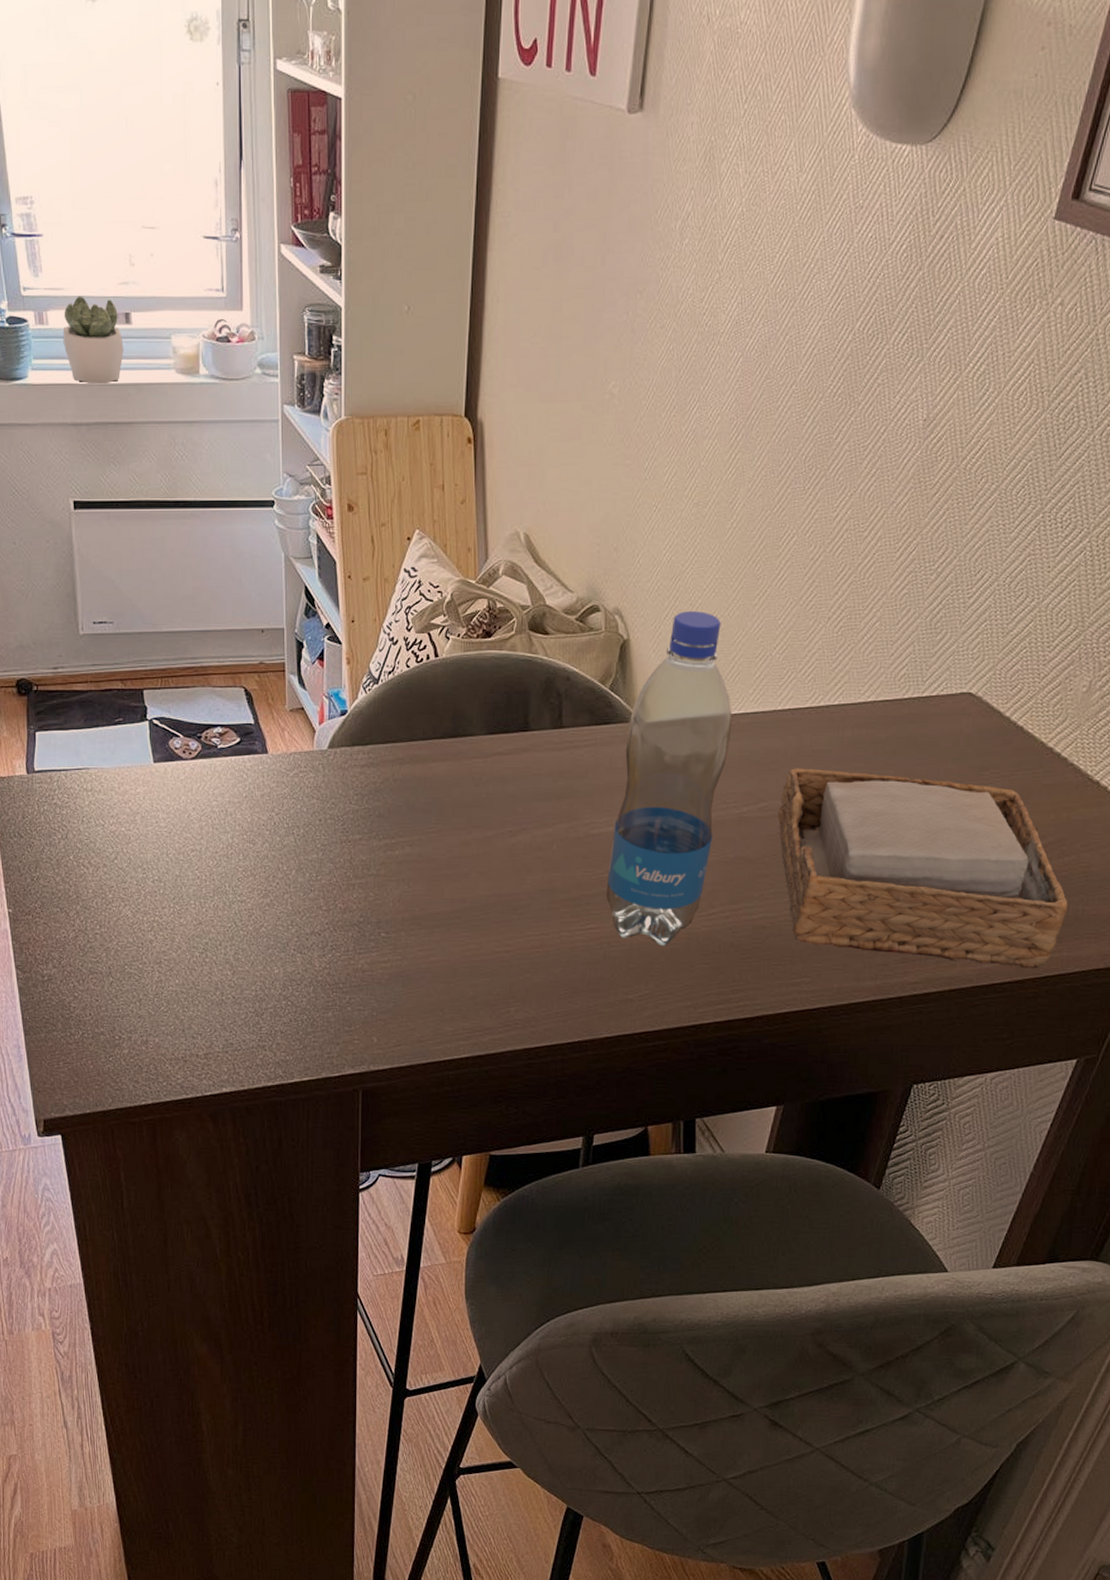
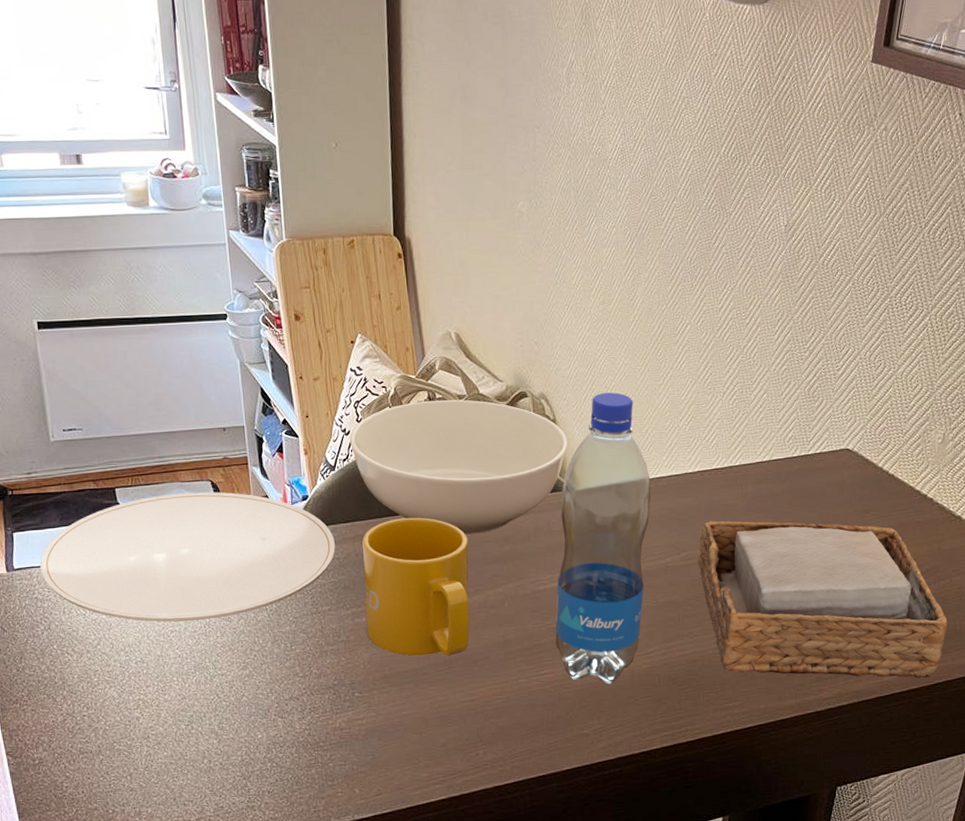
plate: none [61,699,372,840] -> present [39,491,335,622]
succulent plant: present [63,296,124,385] -> none [17,140,77,218]
bowl: none [396,609,642,765] -> present [349,399,569,535]
mug: none [398,742,519,900] -> present [362,517,470,656]

